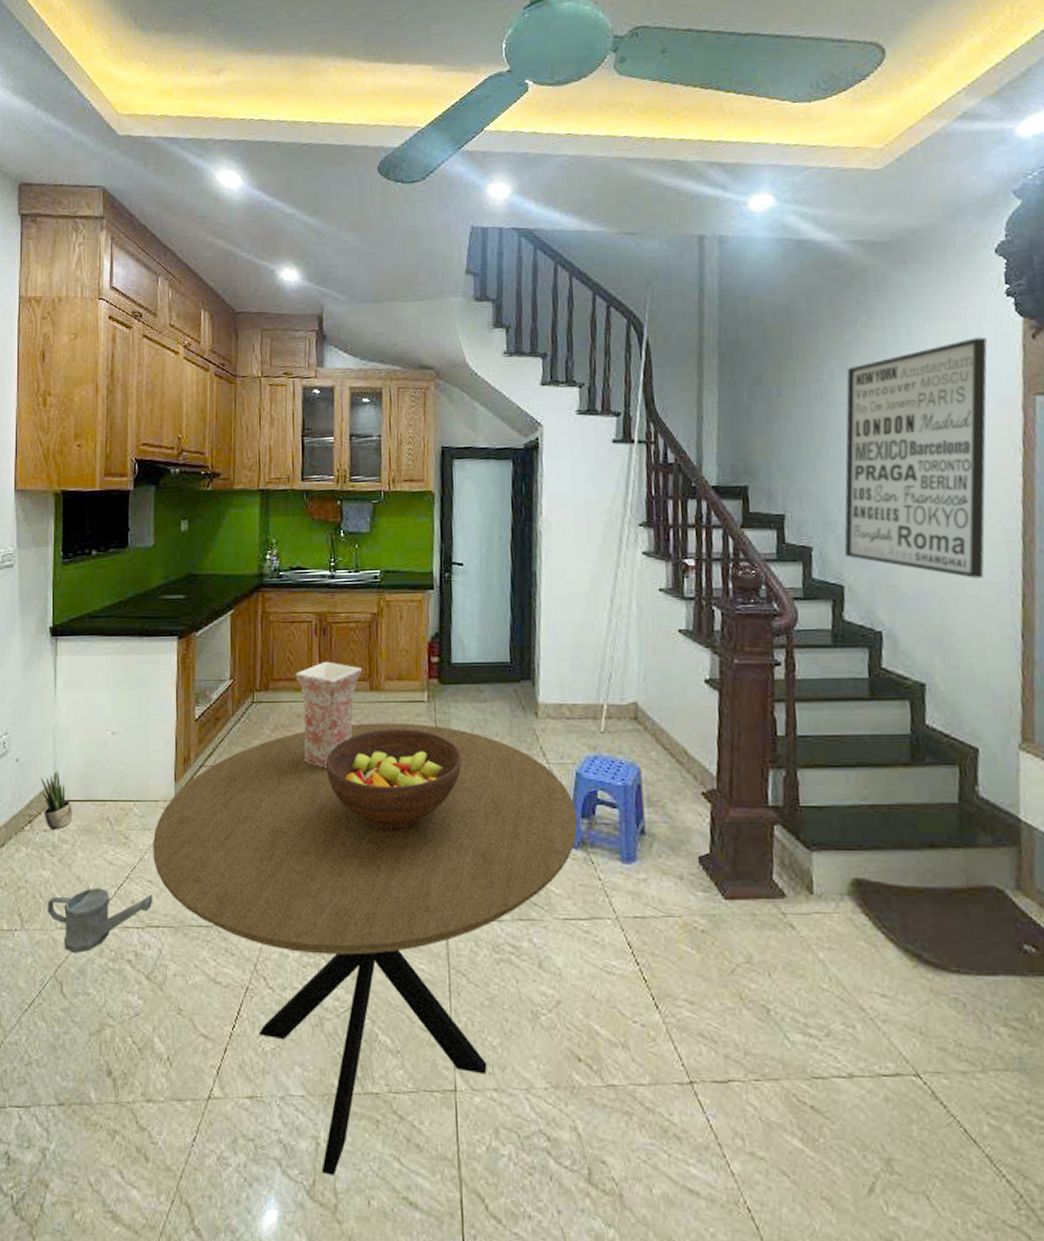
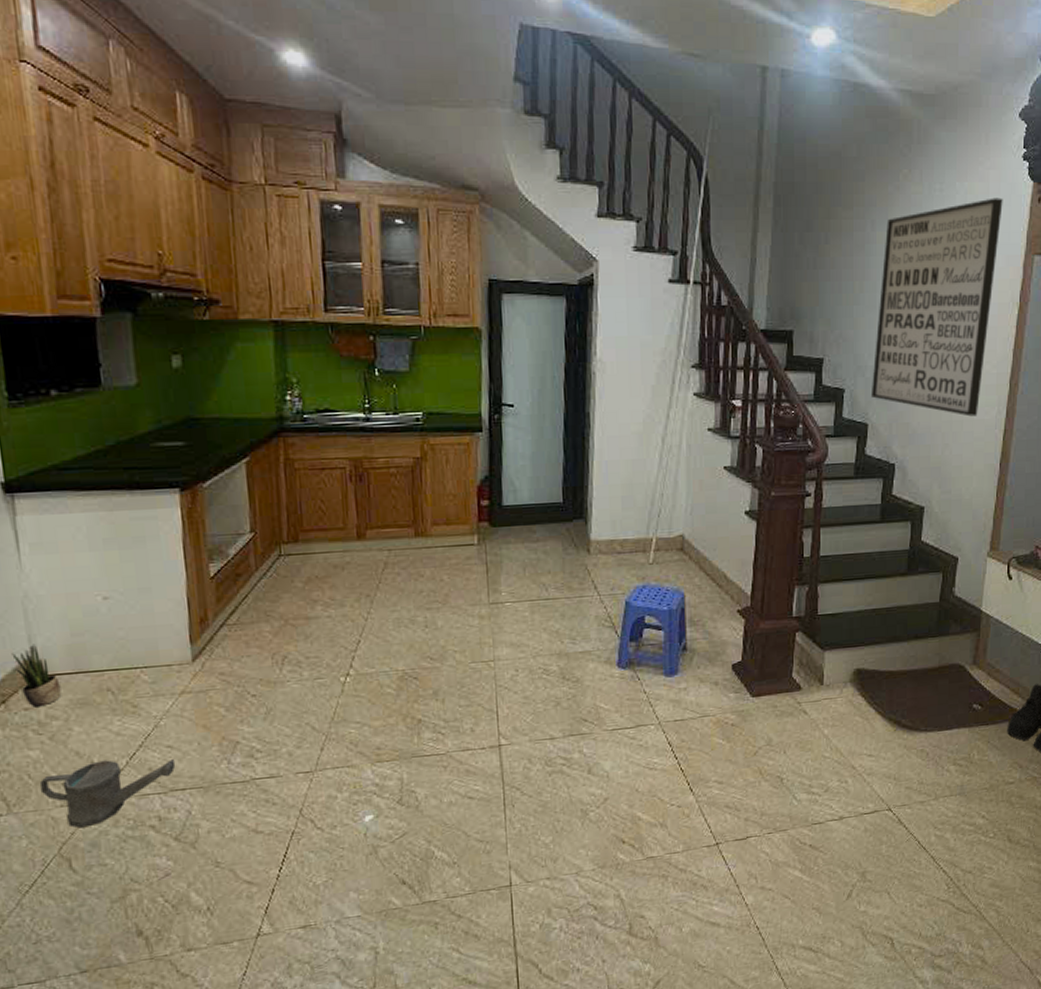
dining table: present [153,723,578,1176] -> none [169,566,627,976]
vase: present [295,661,363,768] -> none [328,509,407,617]
fruit bowl: present [325,729,463,831] -> none [368,572,515,671]

